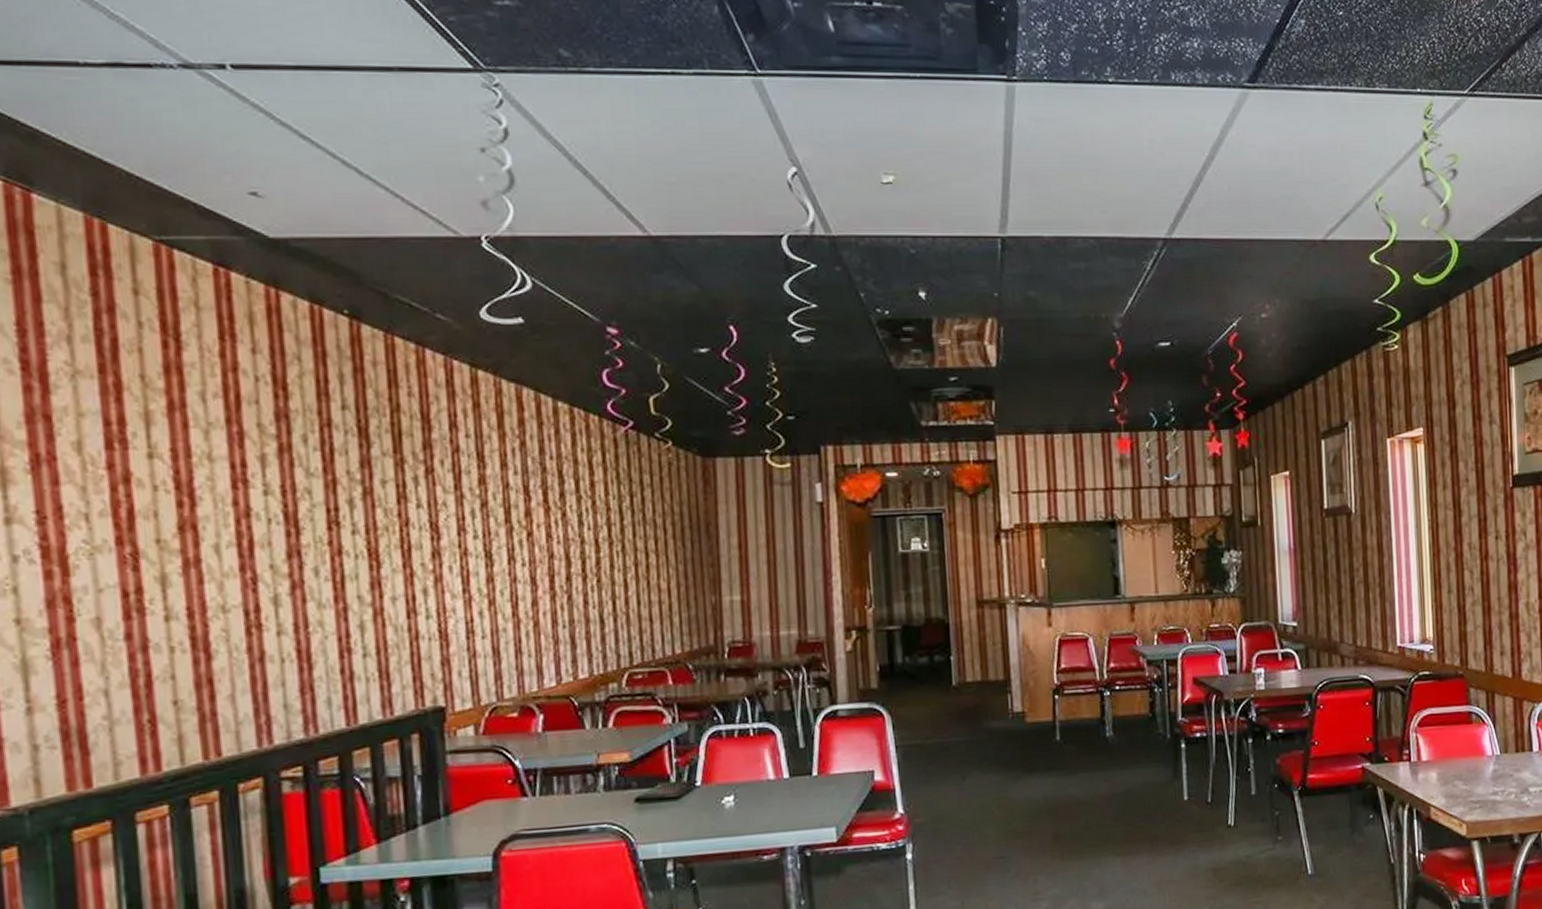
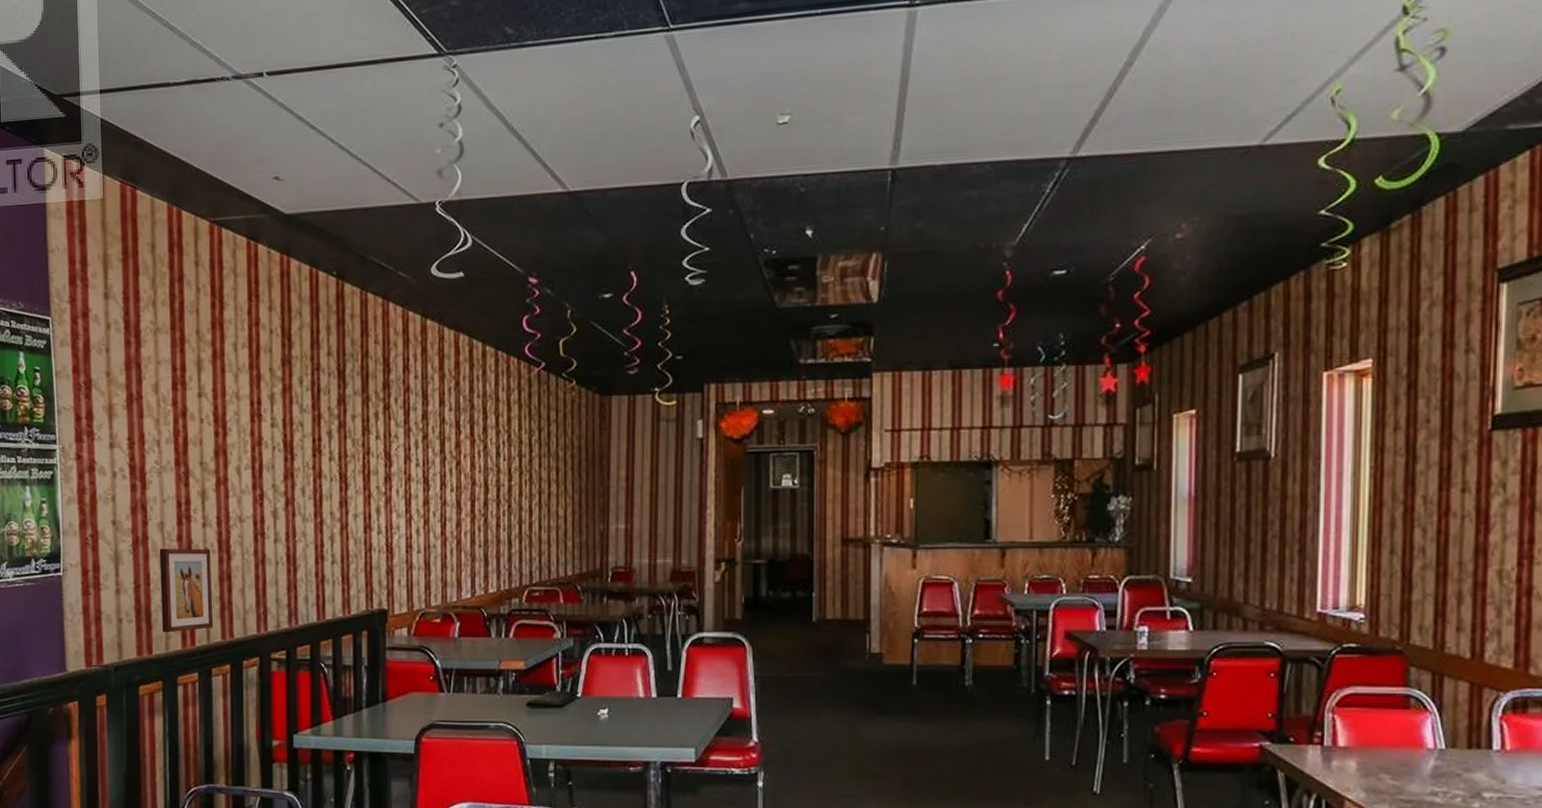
wall art: none [96,648,190,759] -> present [159,548,214,633]

